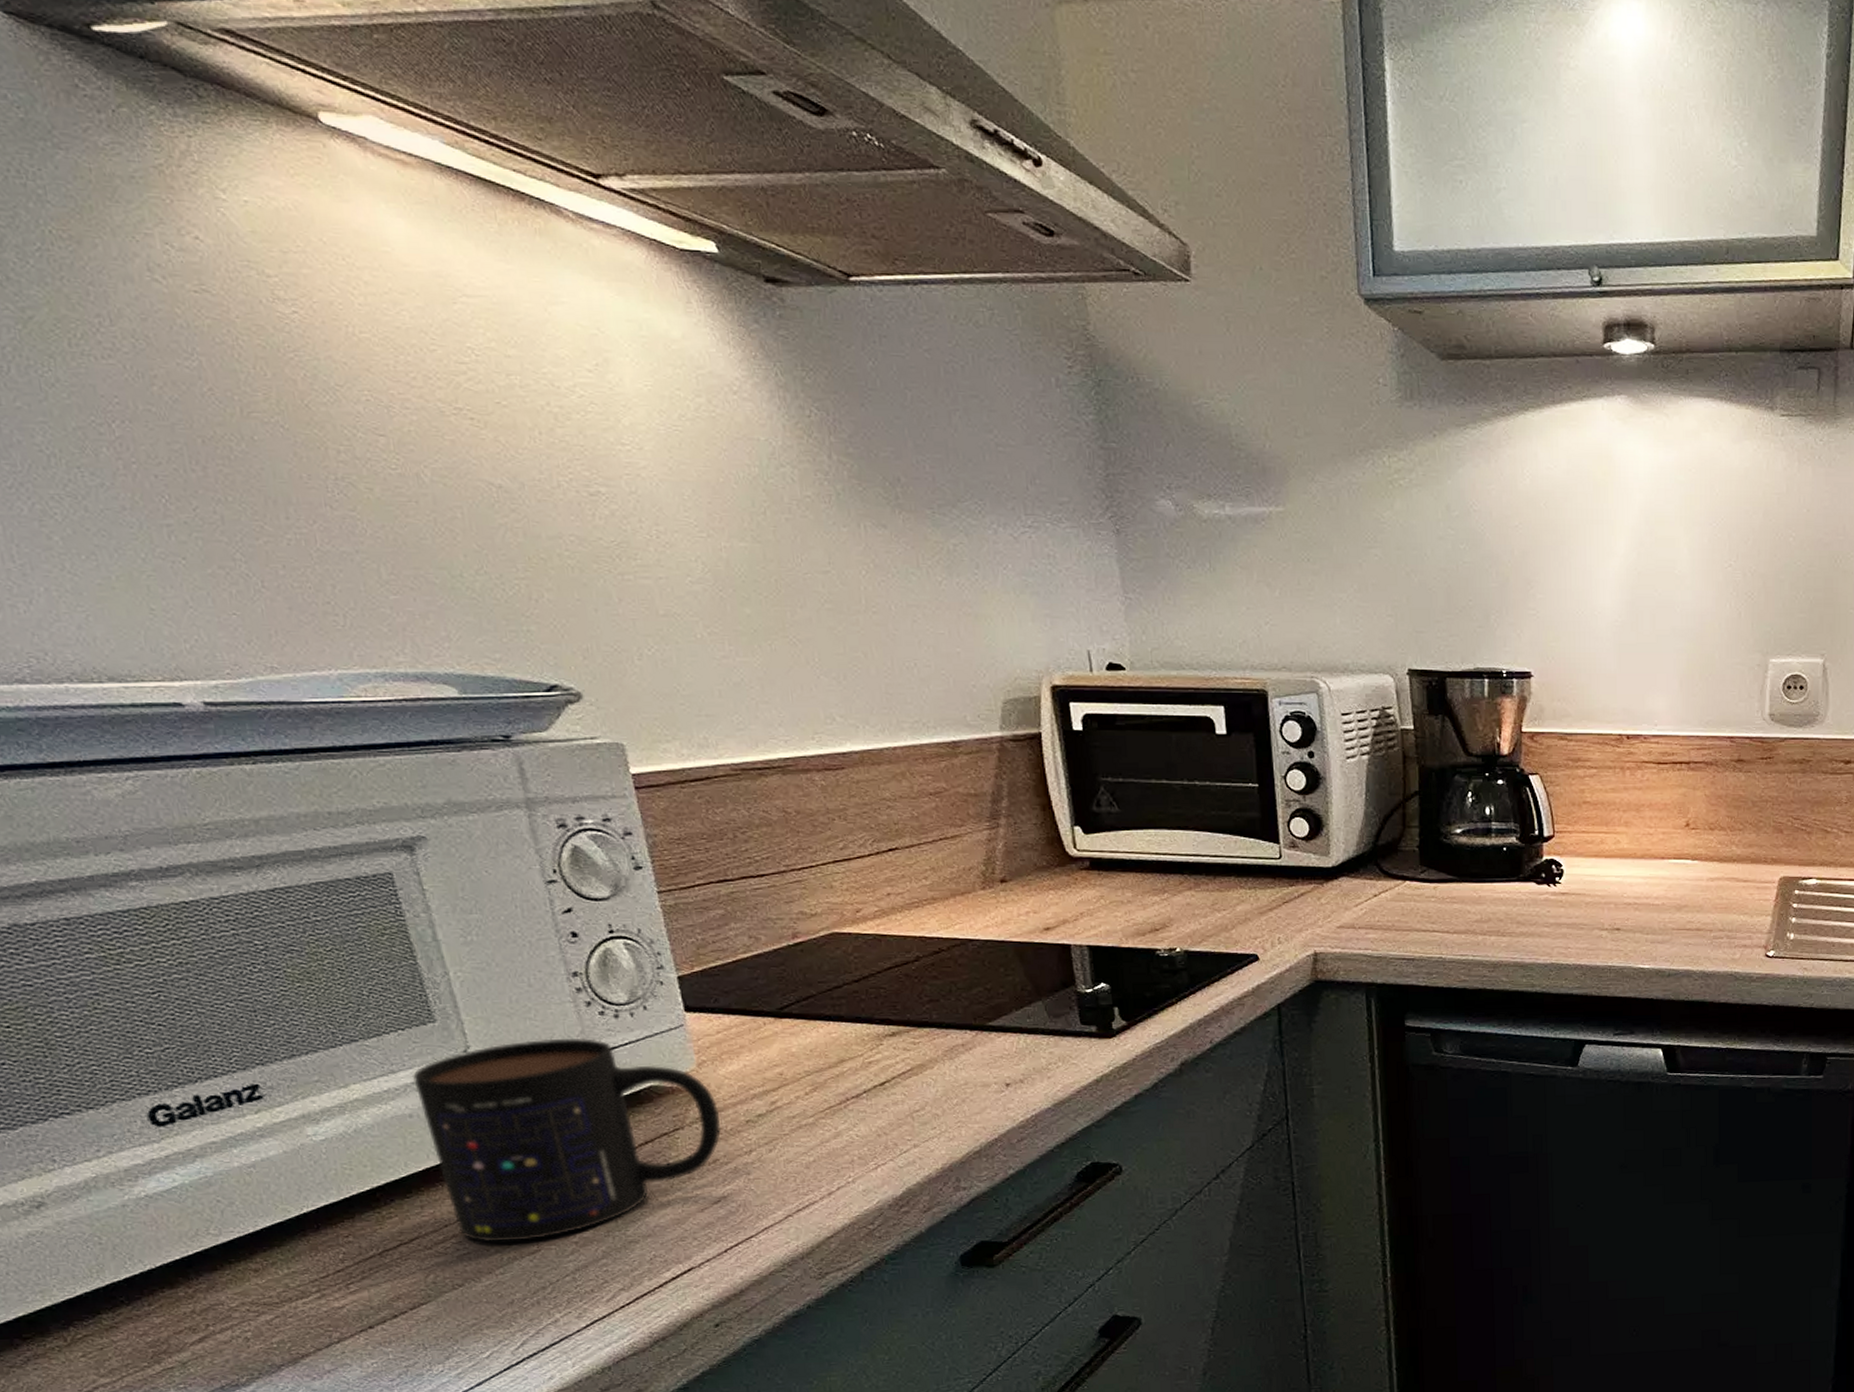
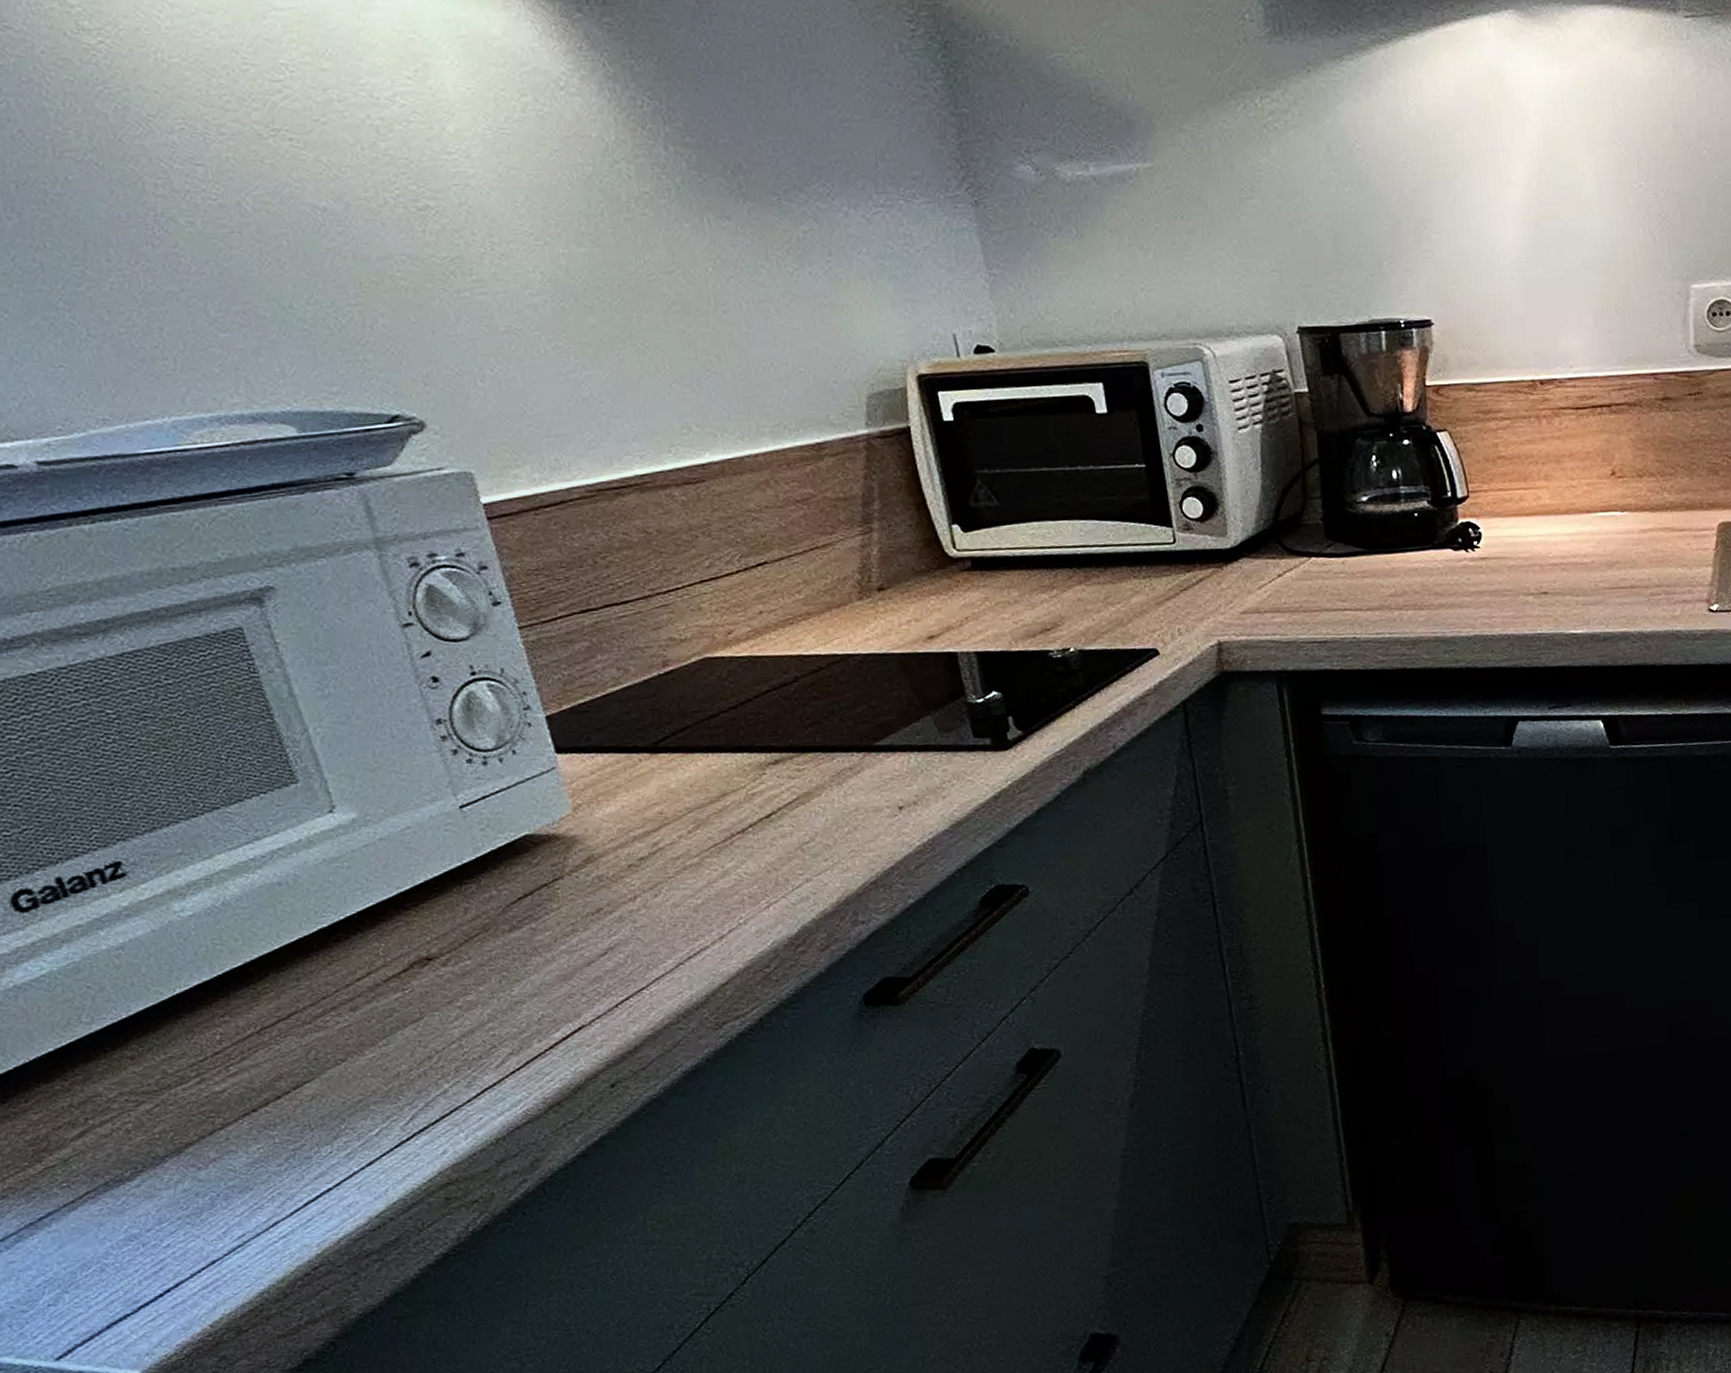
mug: present [411,1037,721,1243] -> none [277,788,603,1013]

